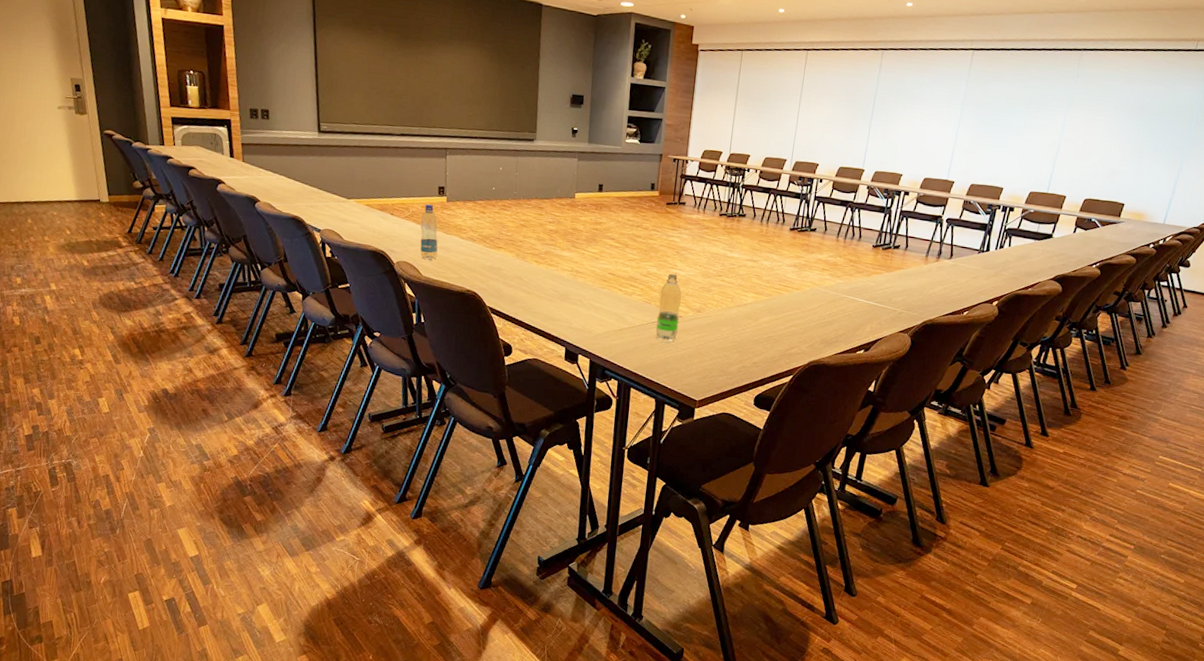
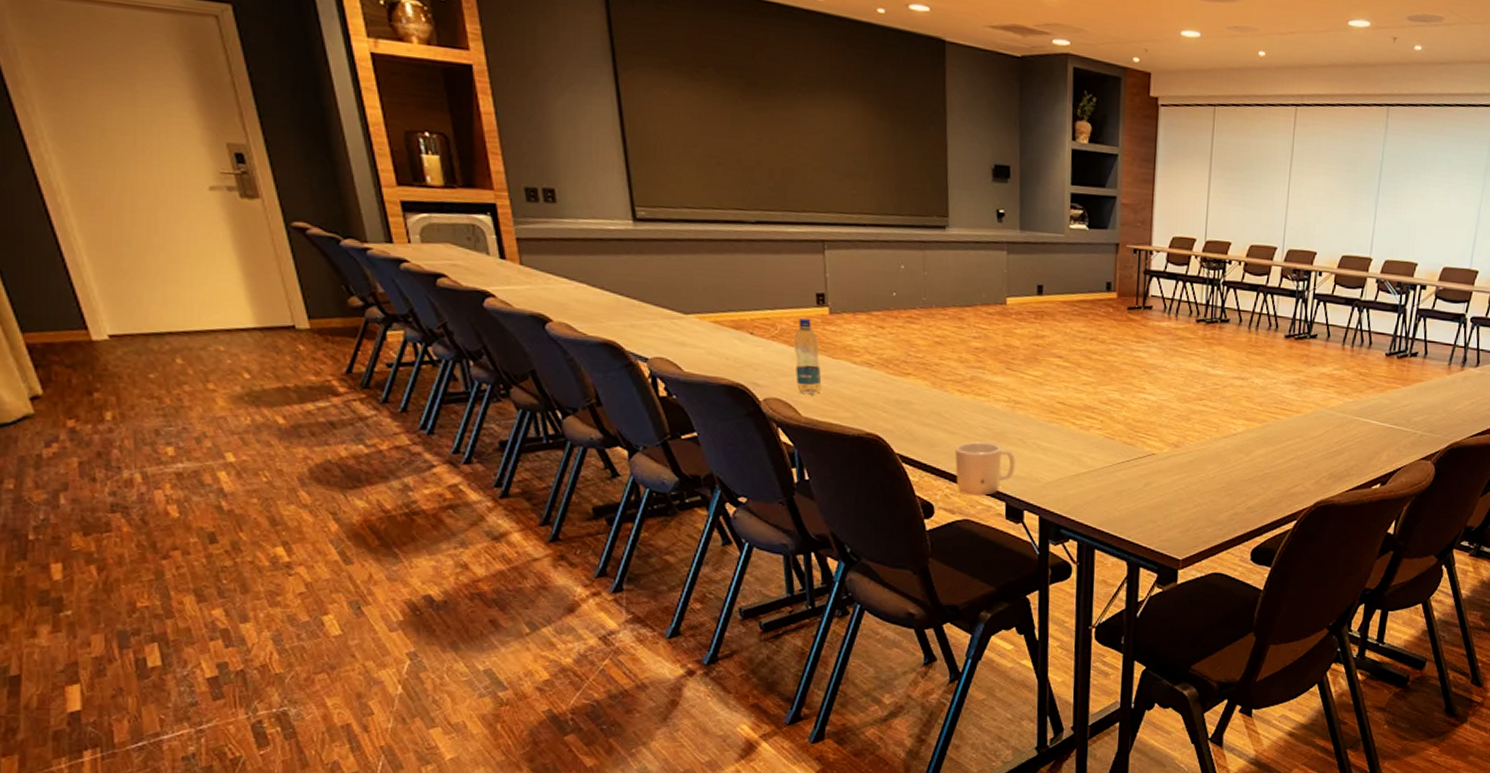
mug: none [529,300,575,342] -> present [955,441,1016,496]
bottle: present [655,273,682,343] -> none [1122,399,1153,488]

